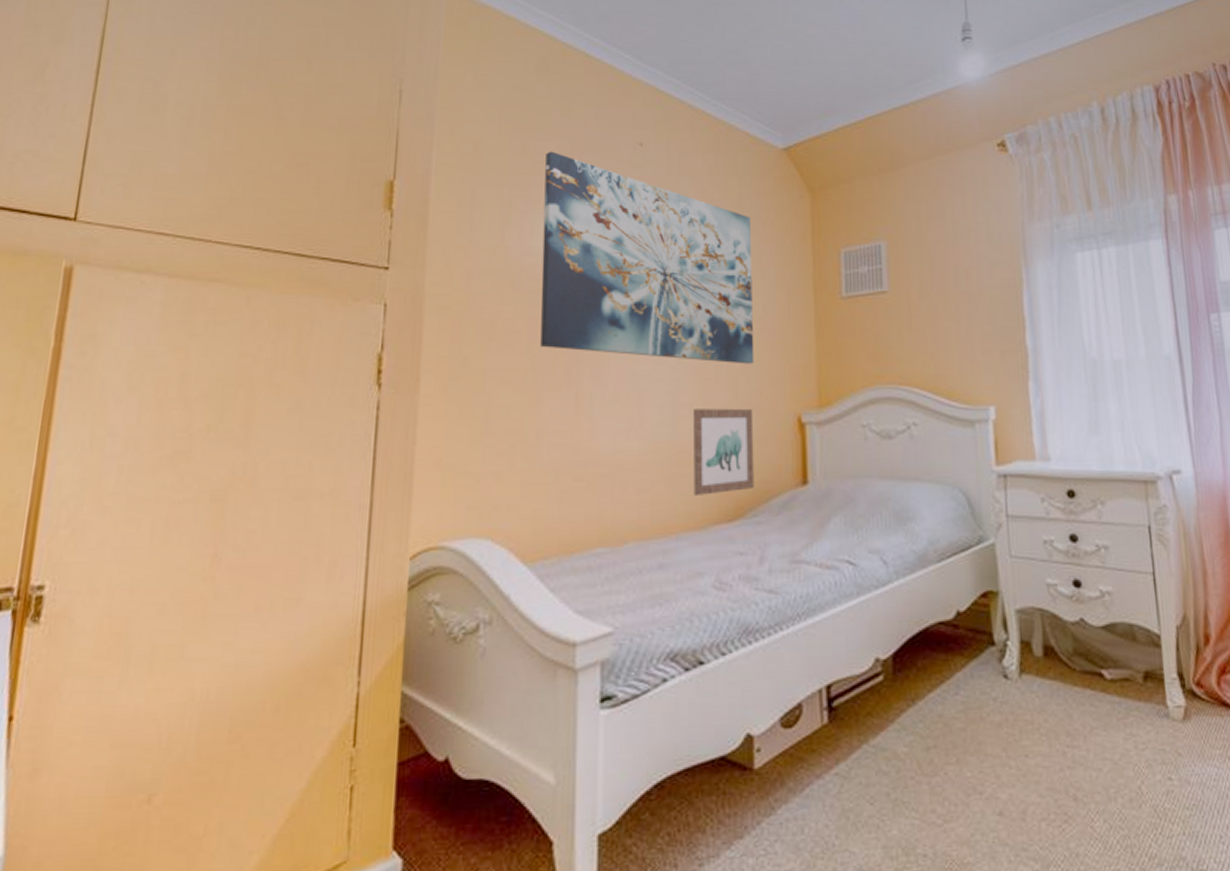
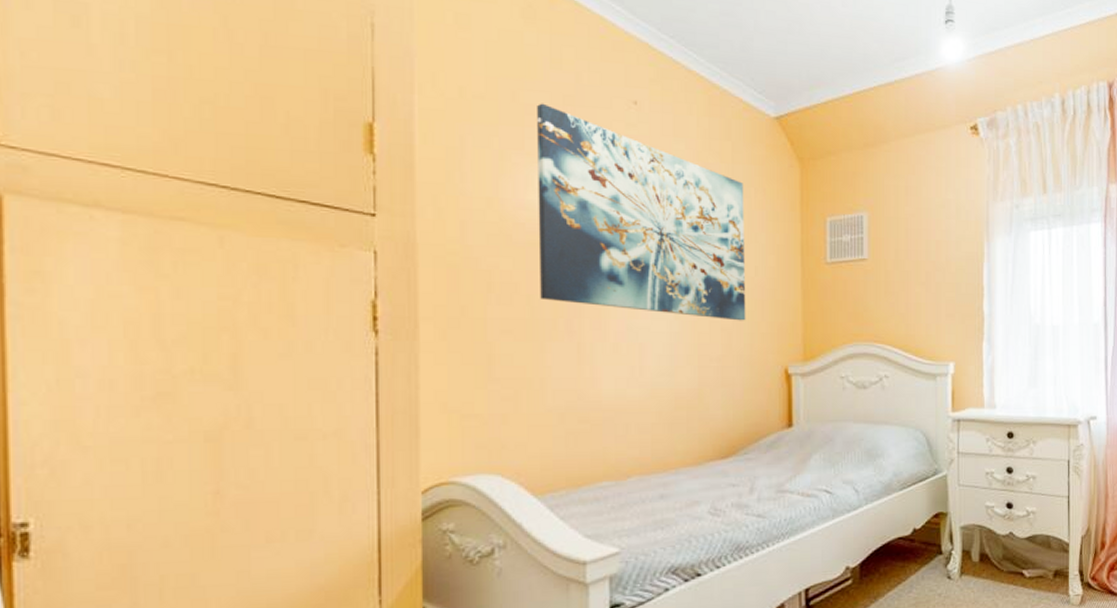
wall art: present [692,408,754,495] -> none [689,360,745,436]

